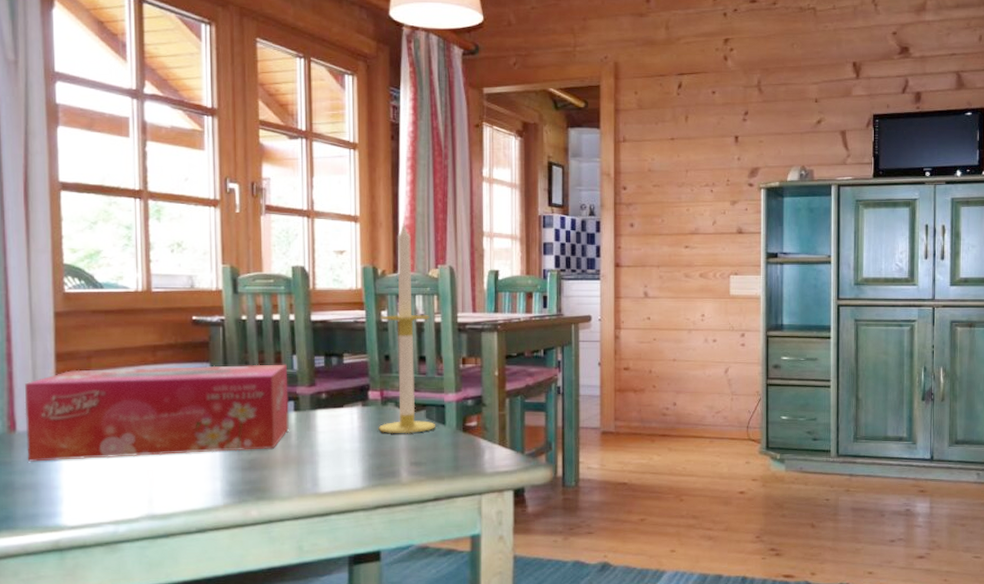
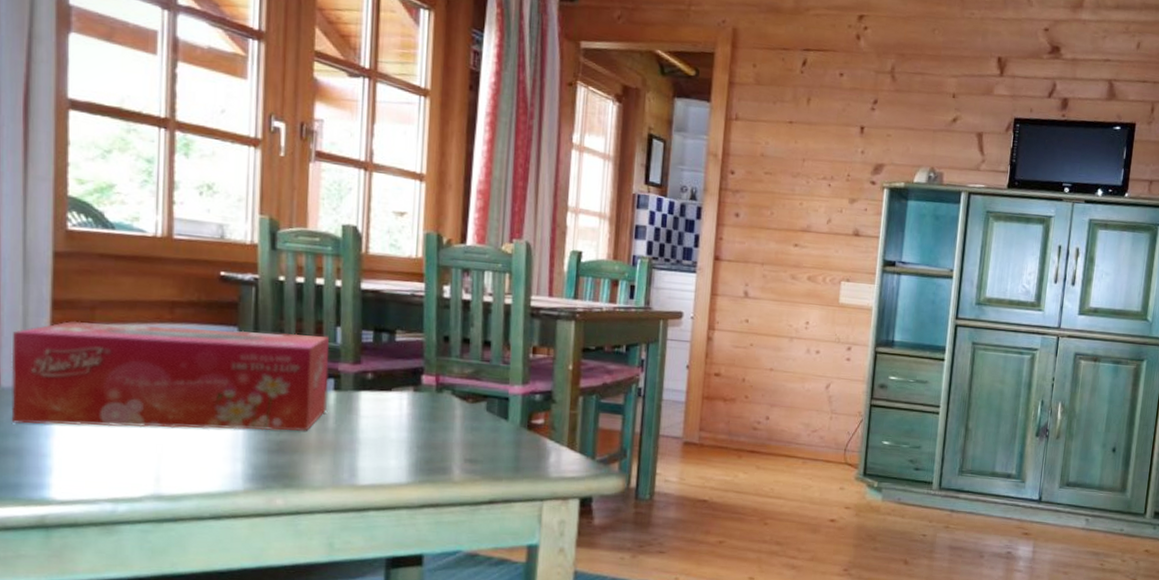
candle: present [378,223,435,434] -> none [430,187,499,427]

